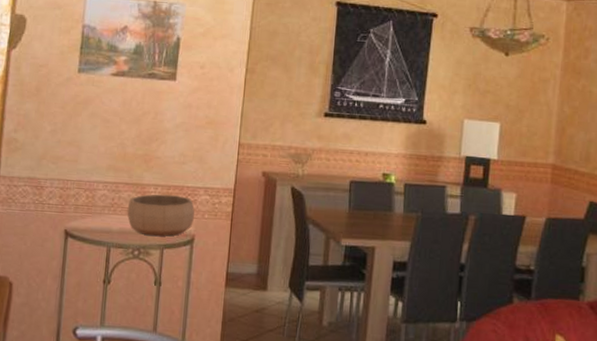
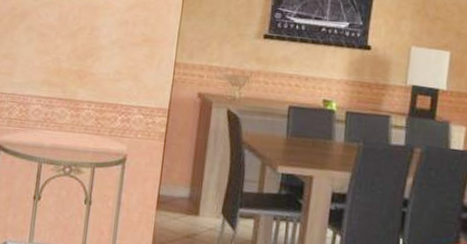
decorative bowl: present [127,194,195,236] -> none [59,111,128,155]

